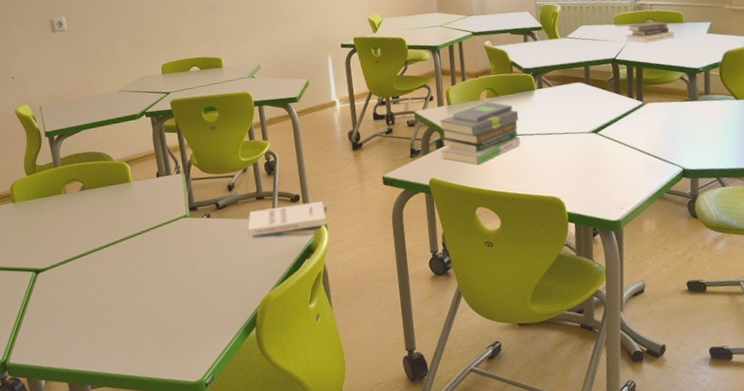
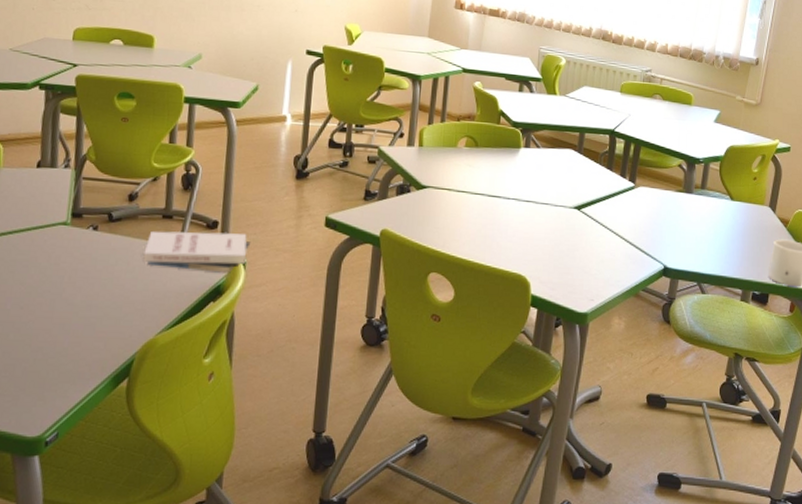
books: present [440,101,521,165] -> none [400,151,498,222]
books: present [625,21,675,44] -> none [628,95,681,121]

